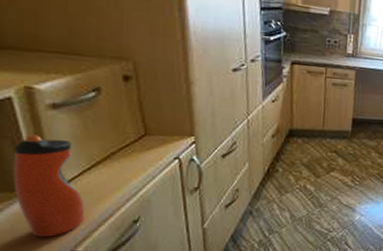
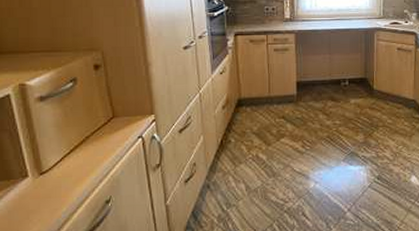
water bottle: present [13,134,85,238] -> none [11,126,66,222]

